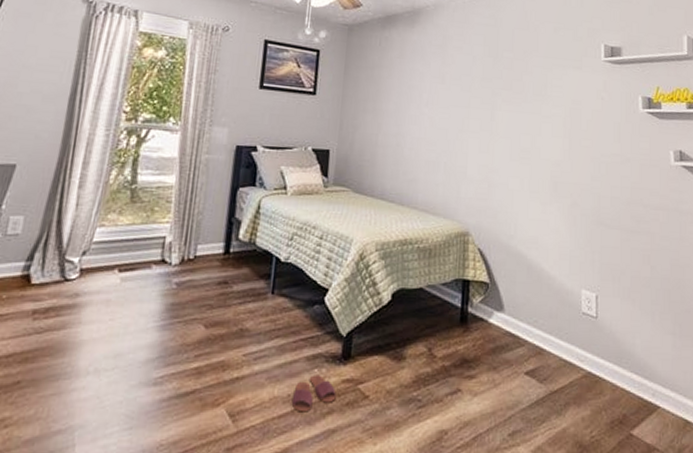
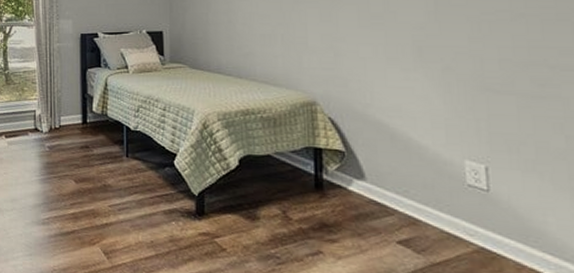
slippers: present [291,375,336,413] -> none [155,226,195,257]

